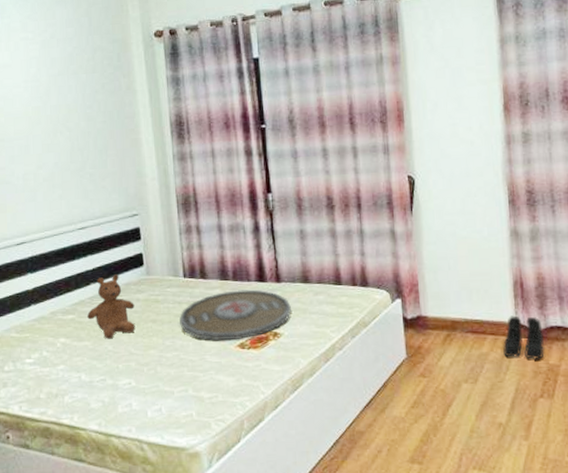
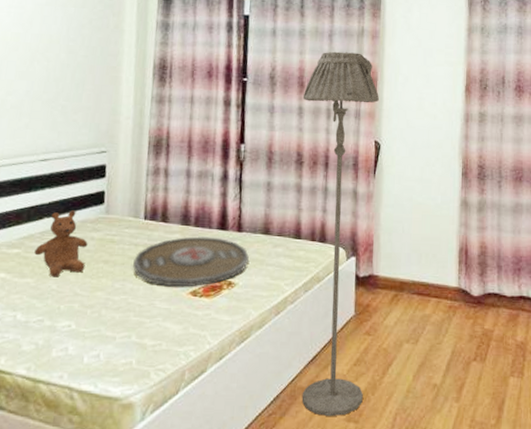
floor lamp: none [325,83,425,459] -> present [301,51,379,417]
boots: present [503,315,545,360] -> none [444,280,482,325]

